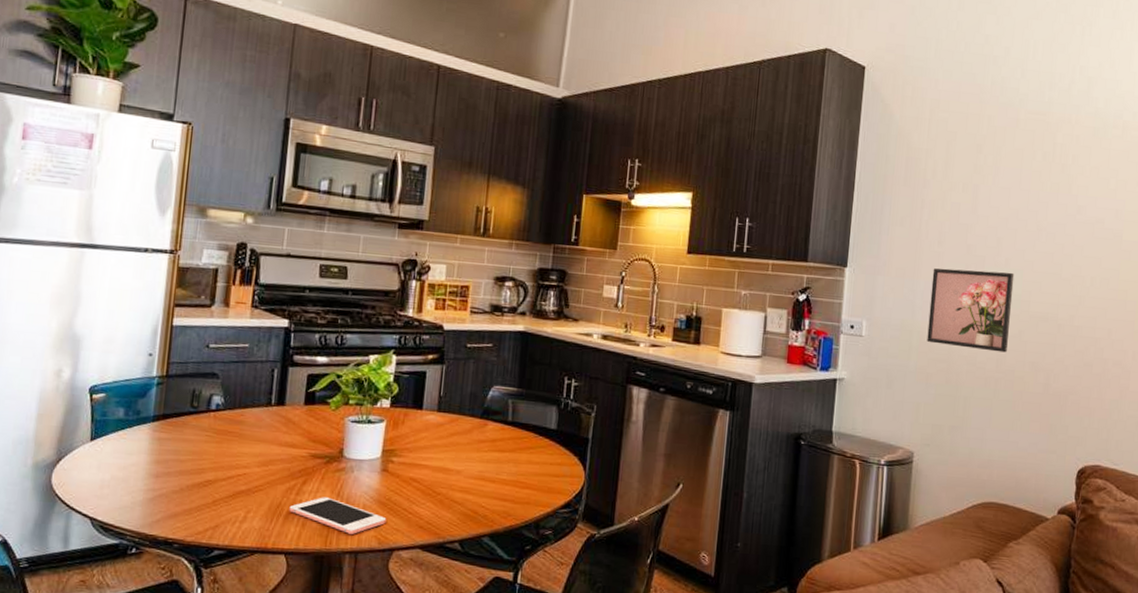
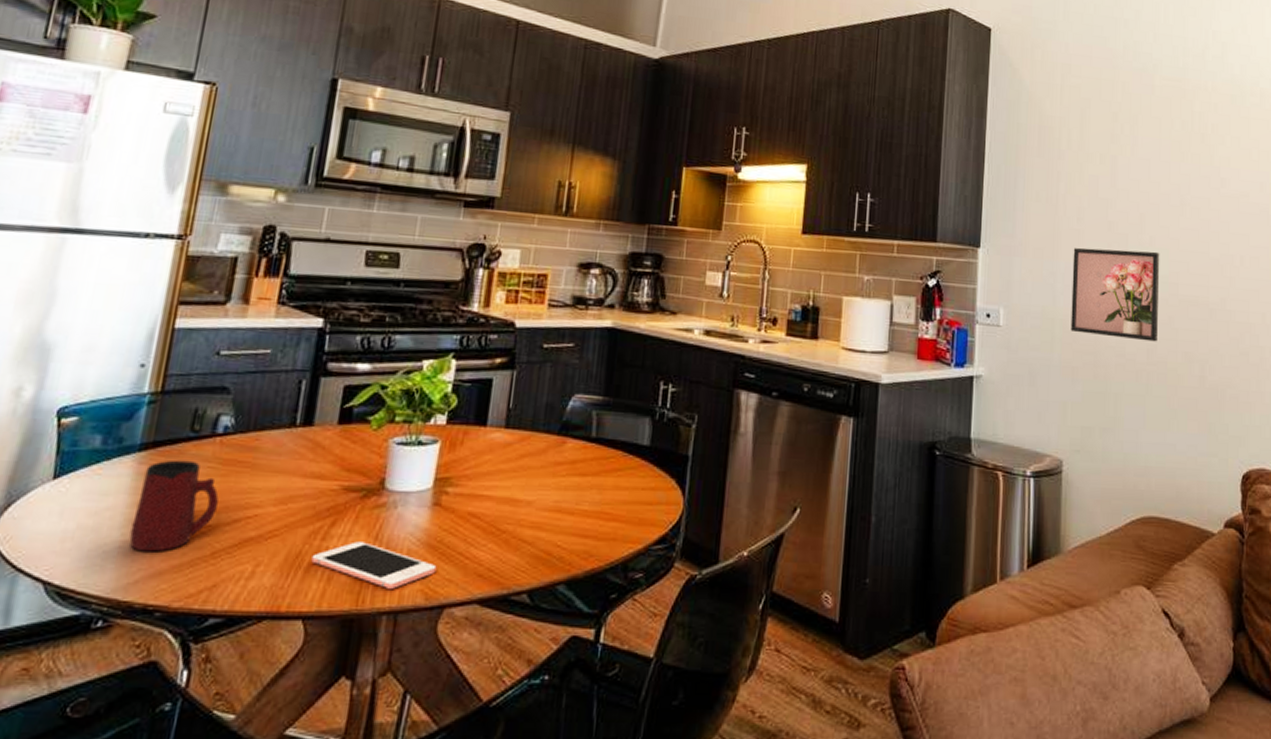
mug: none [150,429,216,499] -> present [129,459,219,552]

